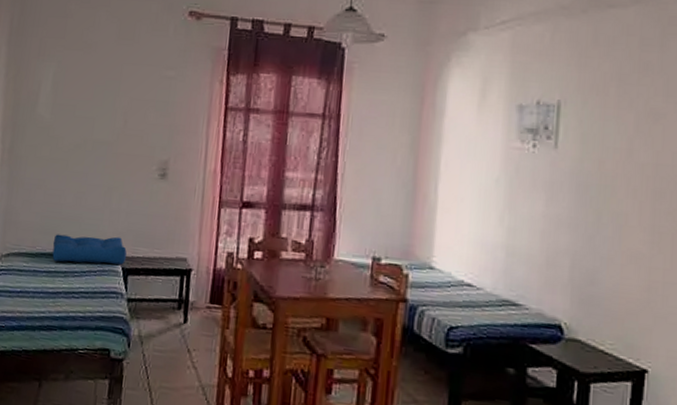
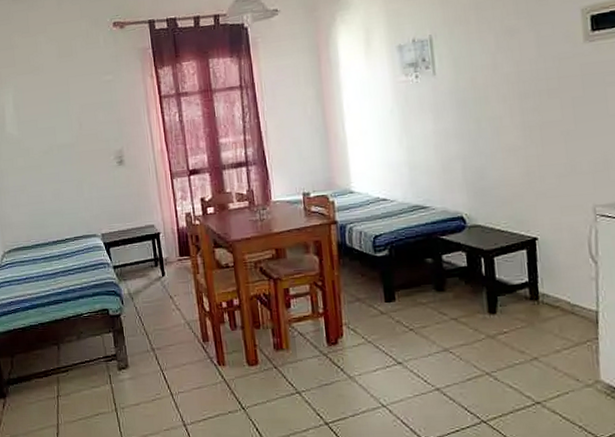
seat cushion: present [52,234,127,265] -> none [43,218,106,248]

